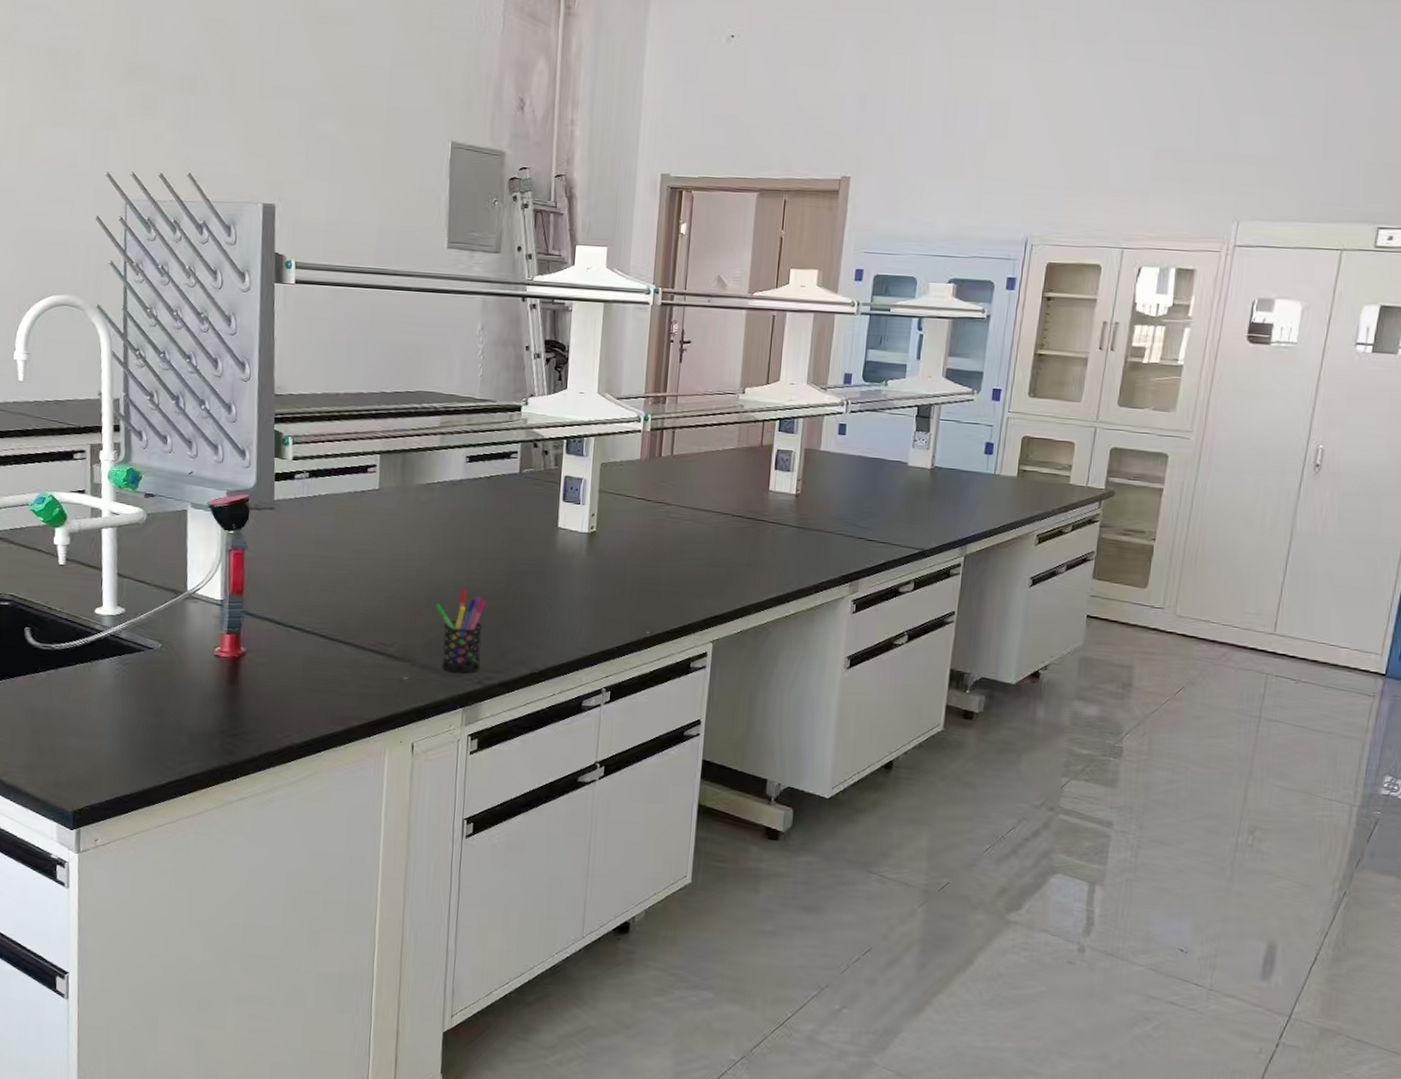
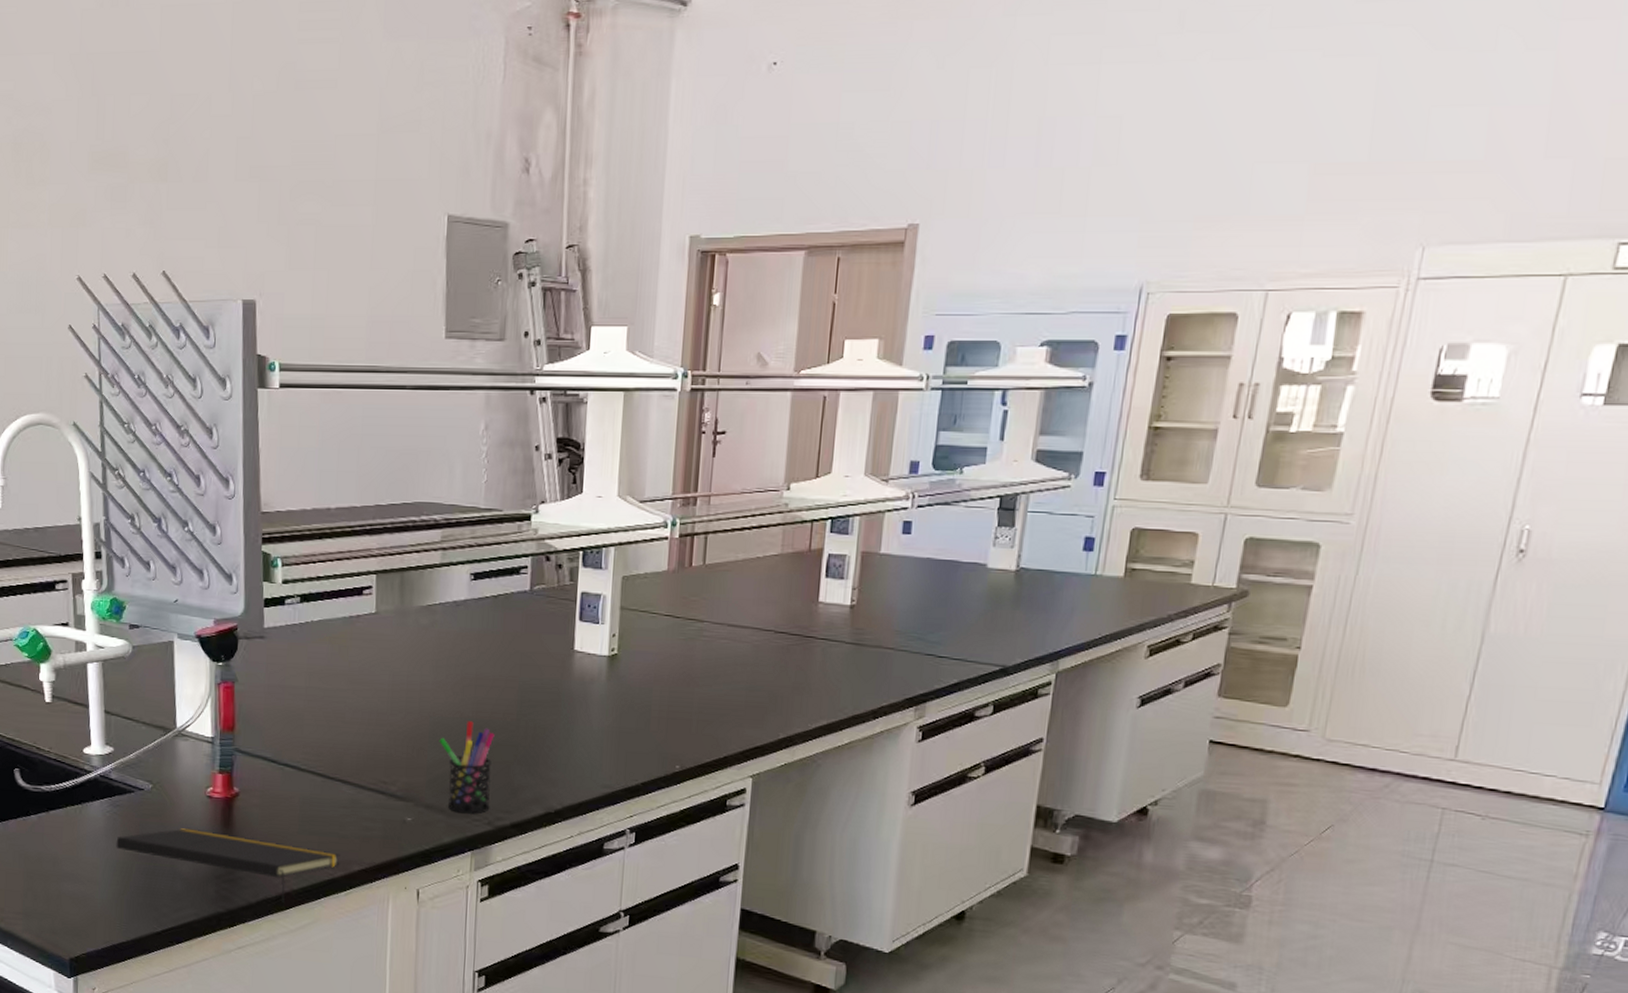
notepad: none [123,685,341,757] -> present [116,827,340,904]

